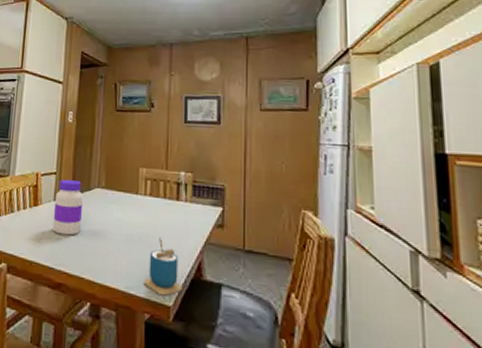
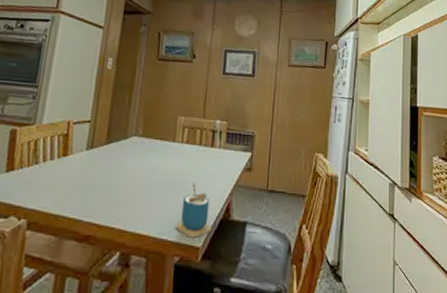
jar: present [52,179,83,236] -> none [83,128,118,186]

